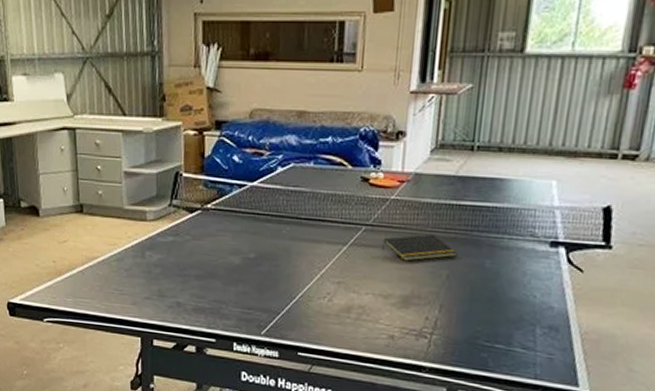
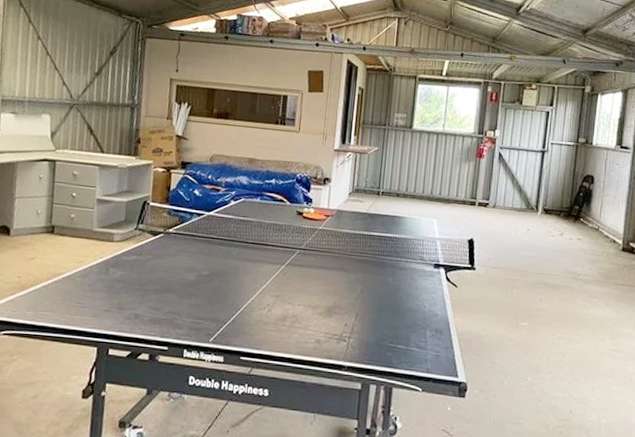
notepad: present [382,234,456,261] -> none [312,257,367,279]

